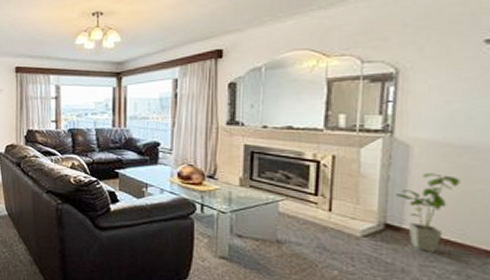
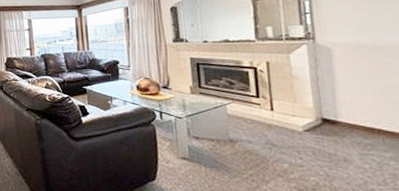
house plant: present [395,173,460,252] -> none [326,71,381,141]

